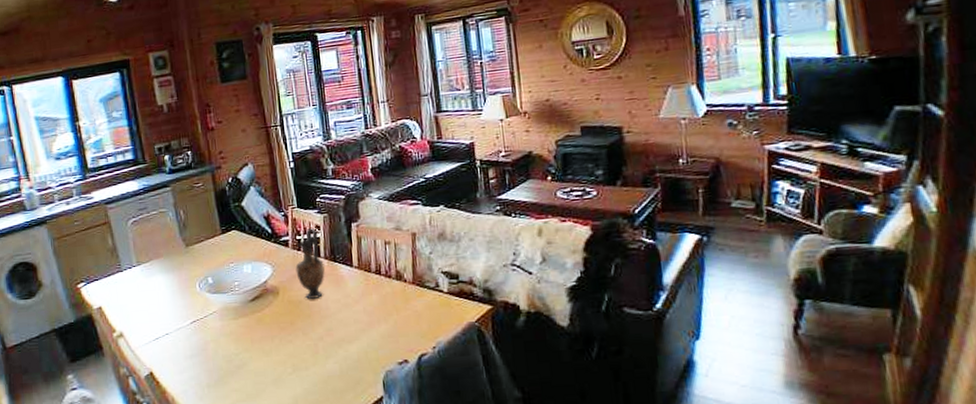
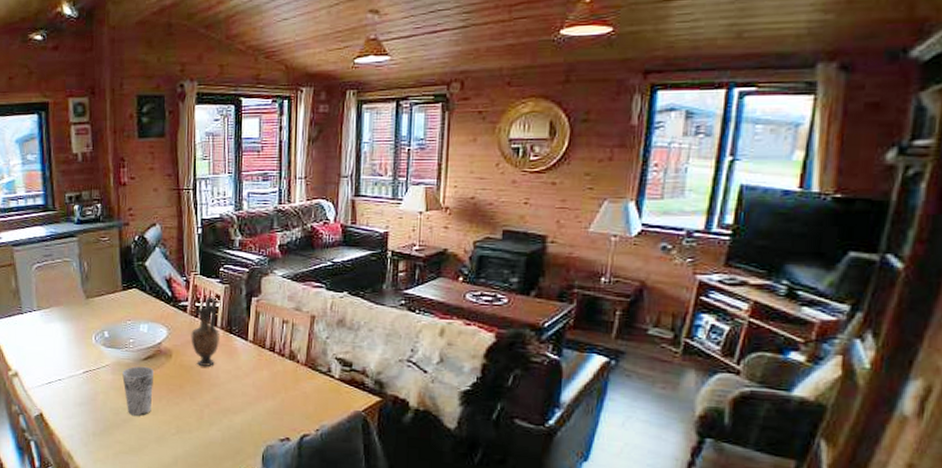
cup: none [231,307,265,360] -> present [122,366,153,416]

